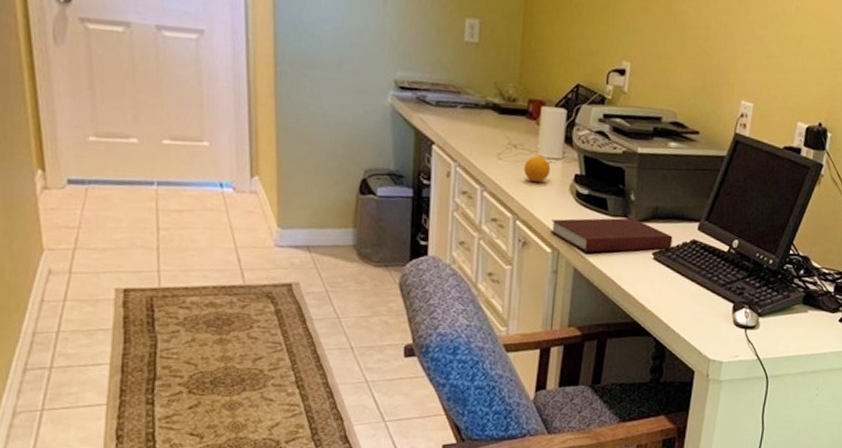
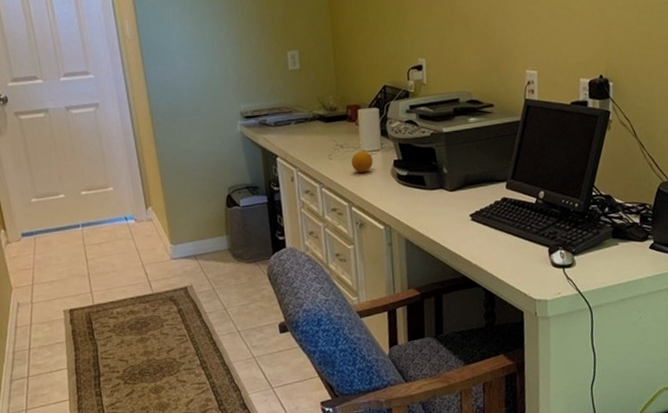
notebook: present [551,217,673,252] -> none [380,188,486,223]

